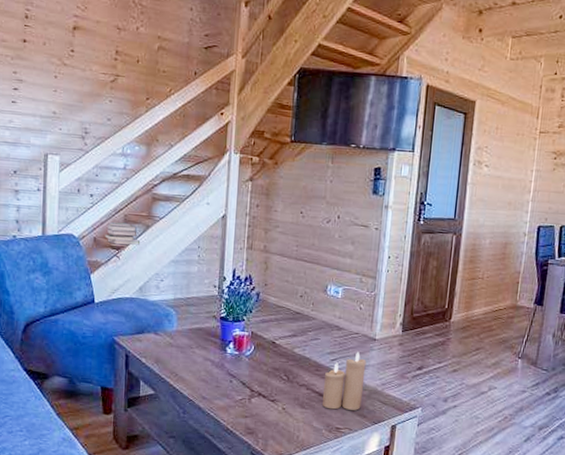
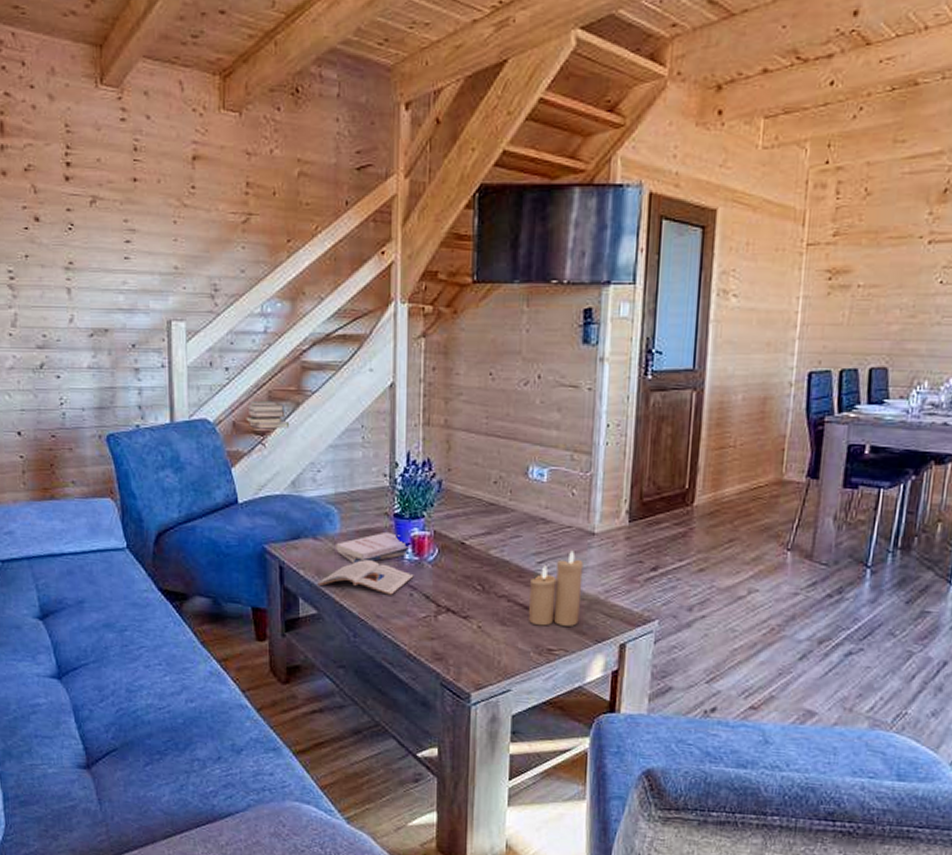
magazine: none [156,352,234,381] -> present [318,560,414,595]
books: none [172,330,234,355] -> present [336,531,413,564]

